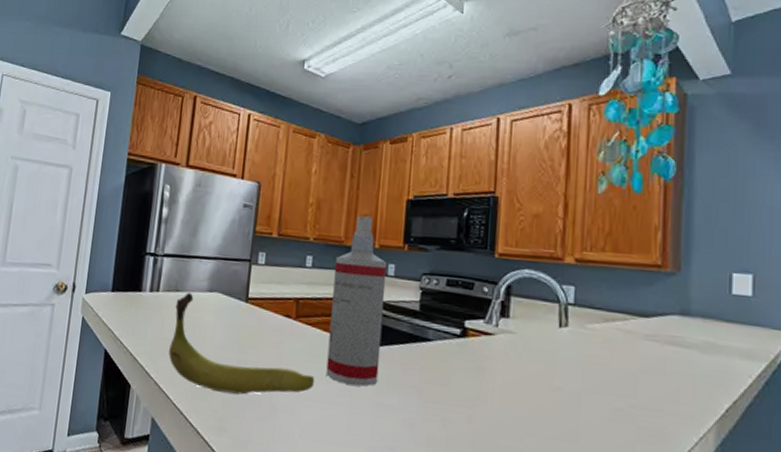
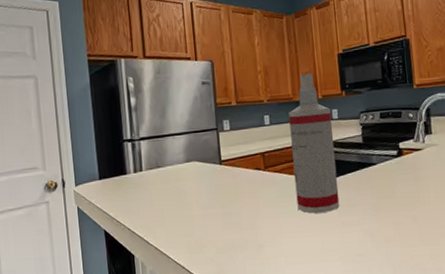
banana: present [168,292,315,395] -> none [159,166,290,243]

